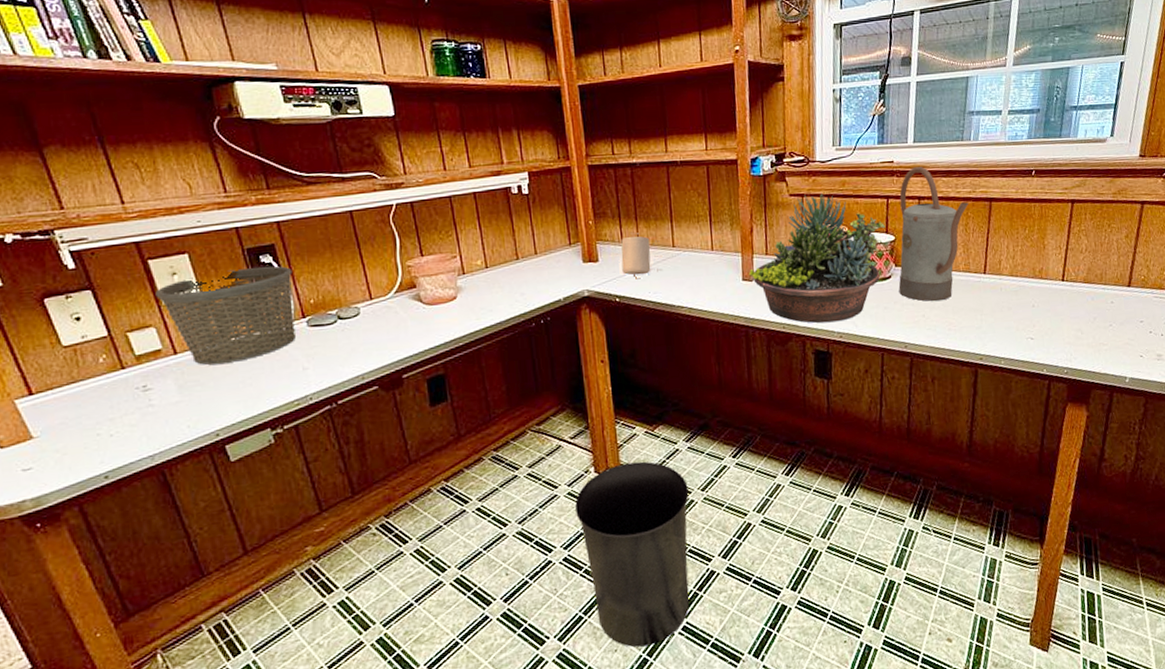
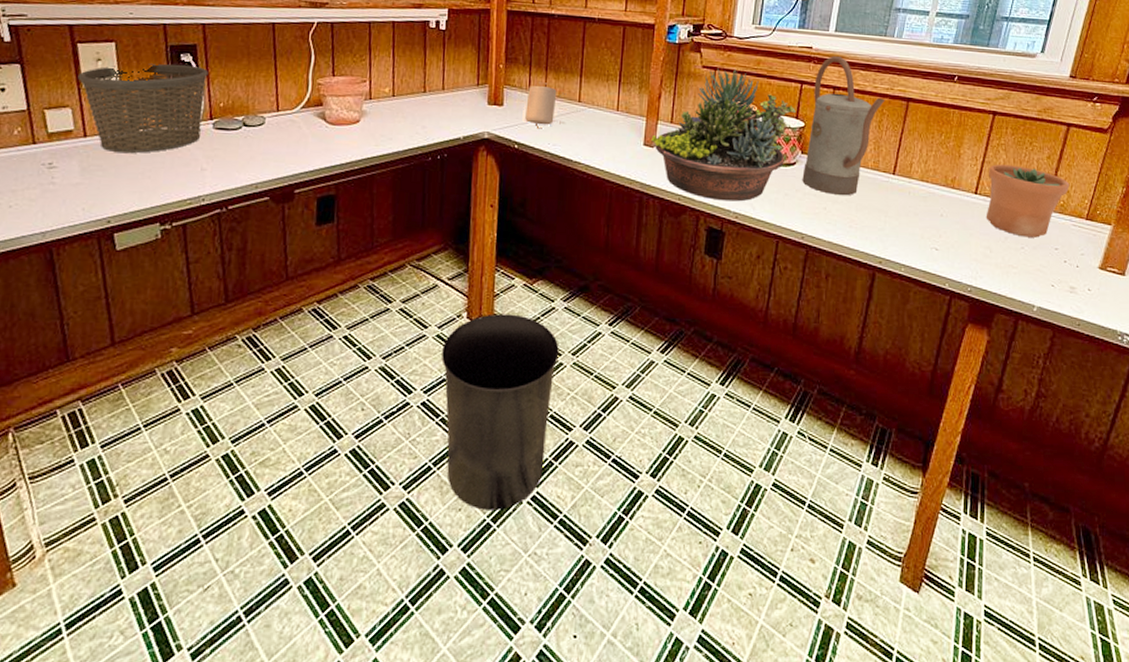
planter: none [1072,248,1149,315] -> present [986,164,1070,238]

